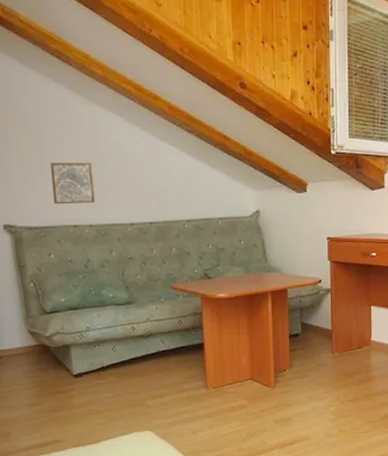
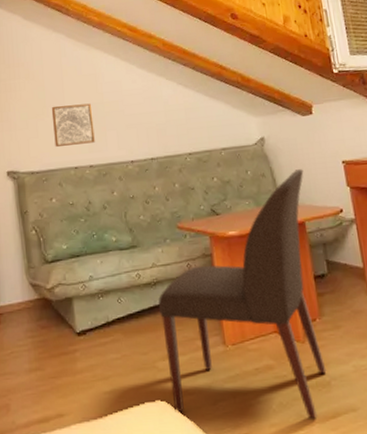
chair: none [150,242,292,446] -> present [158,169,327,419]

